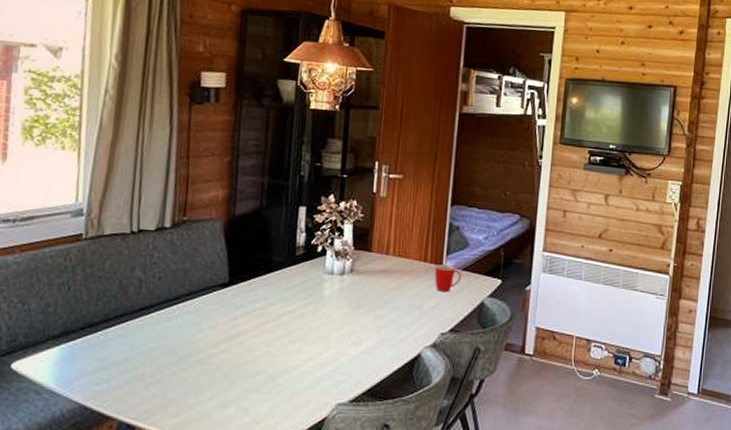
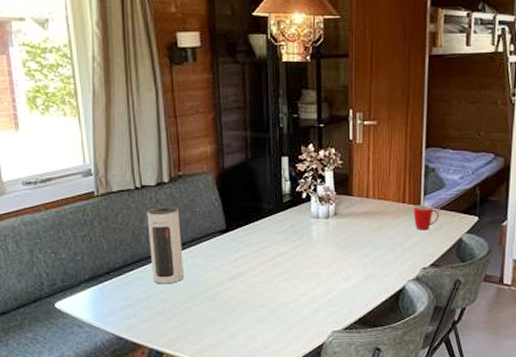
speaker: none [136,254,178,344] -> present [147,206,184,284]

